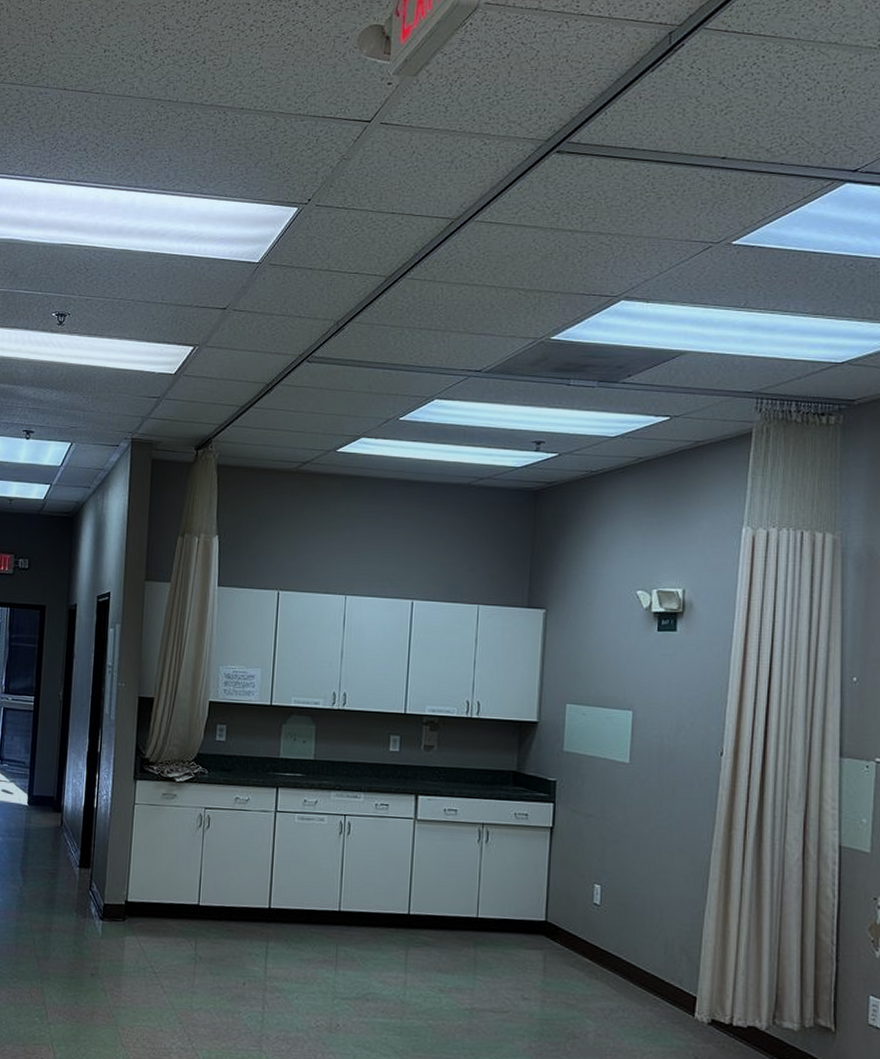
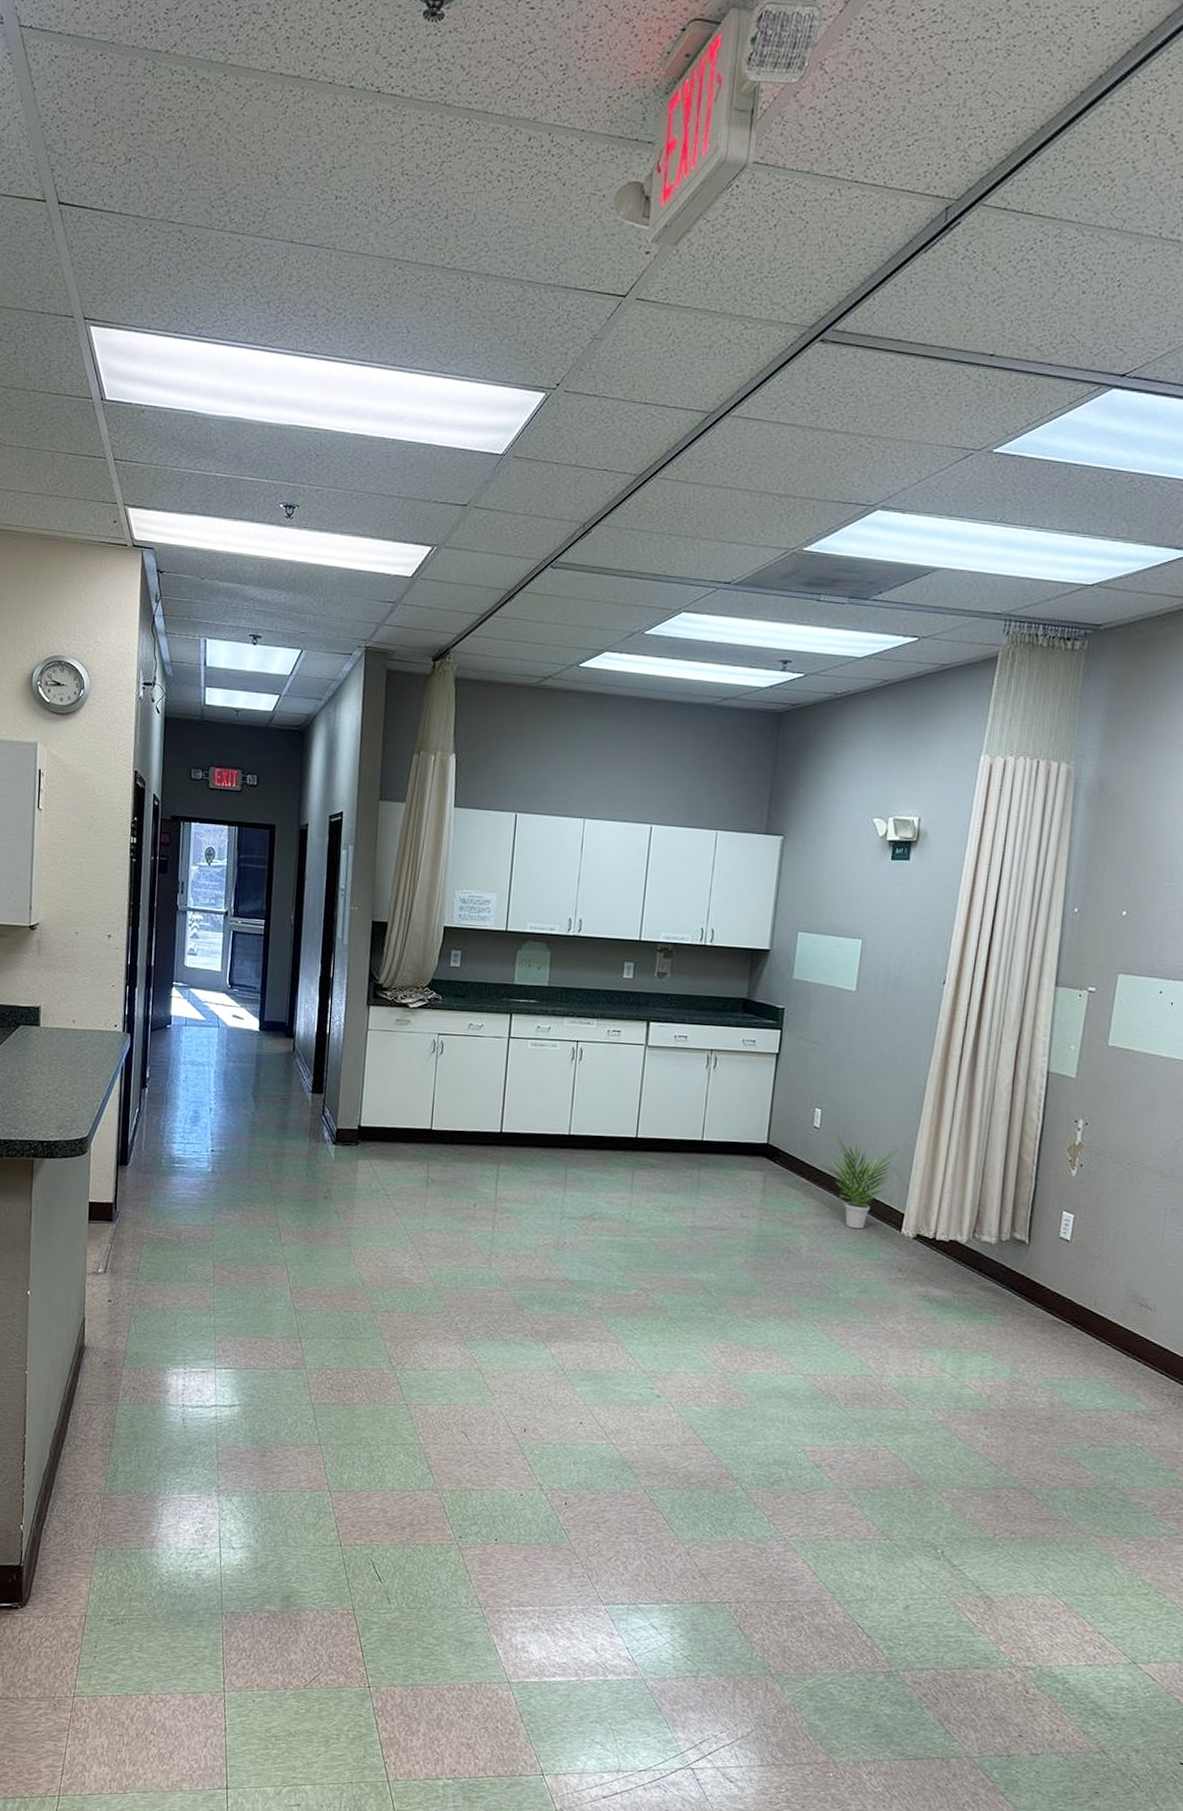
potted plant: none [603,913,687,1014] -> present [820,1135,900,1230]

